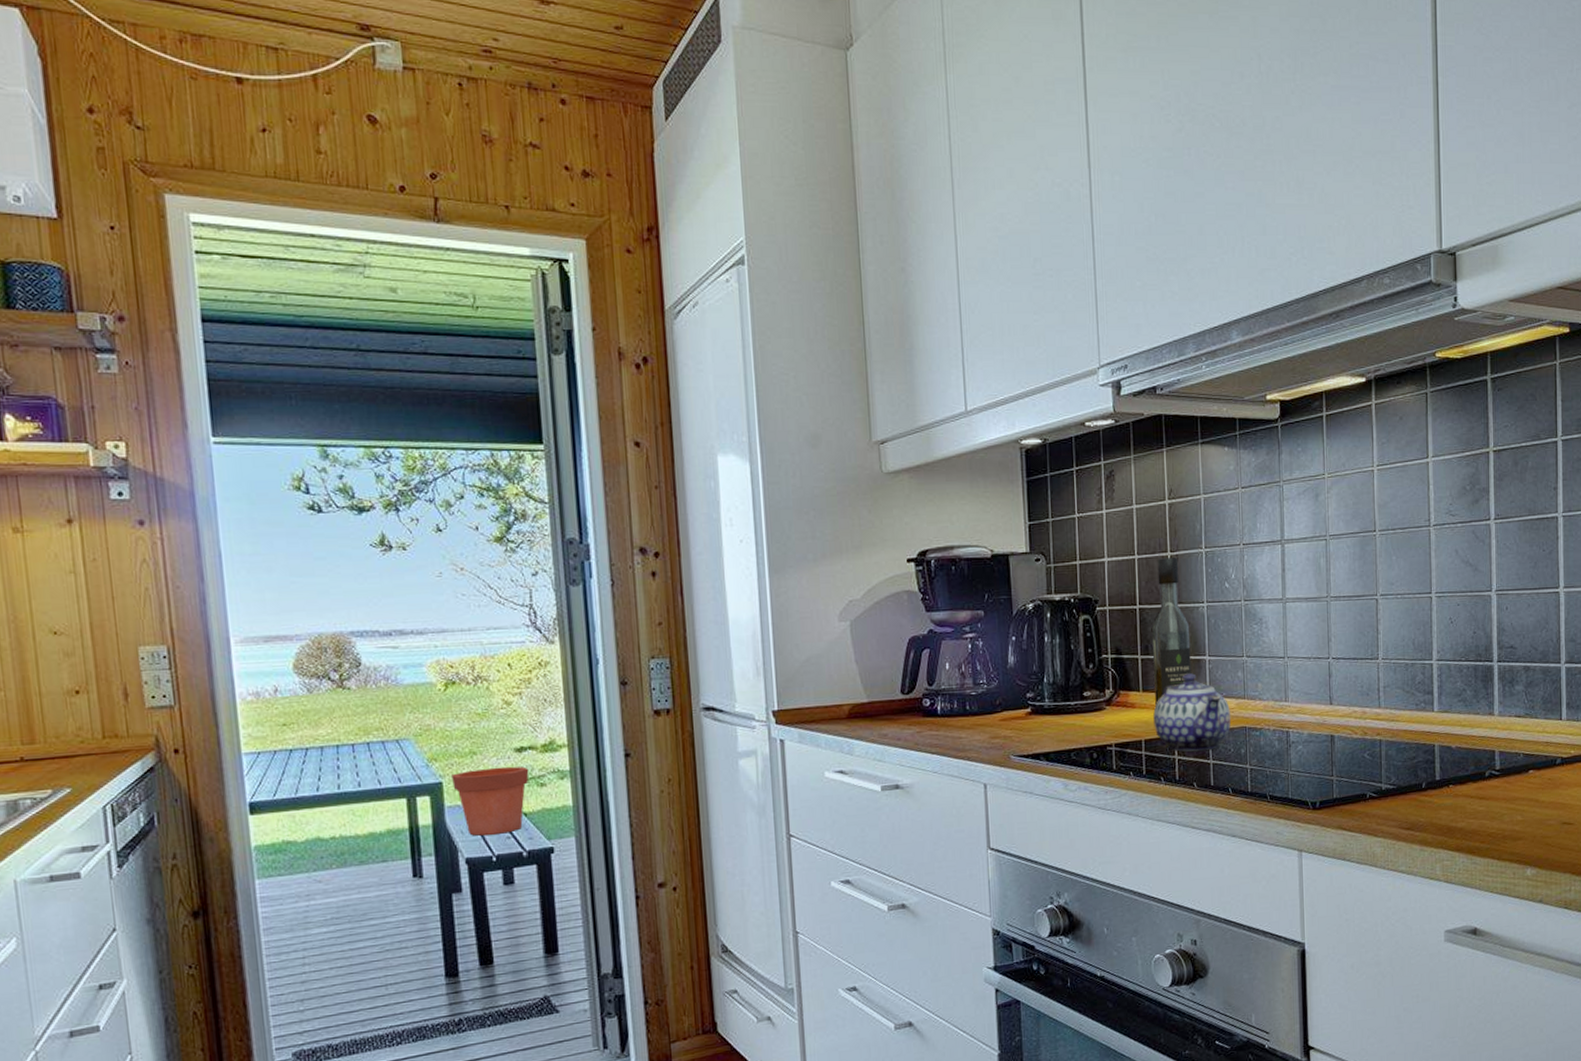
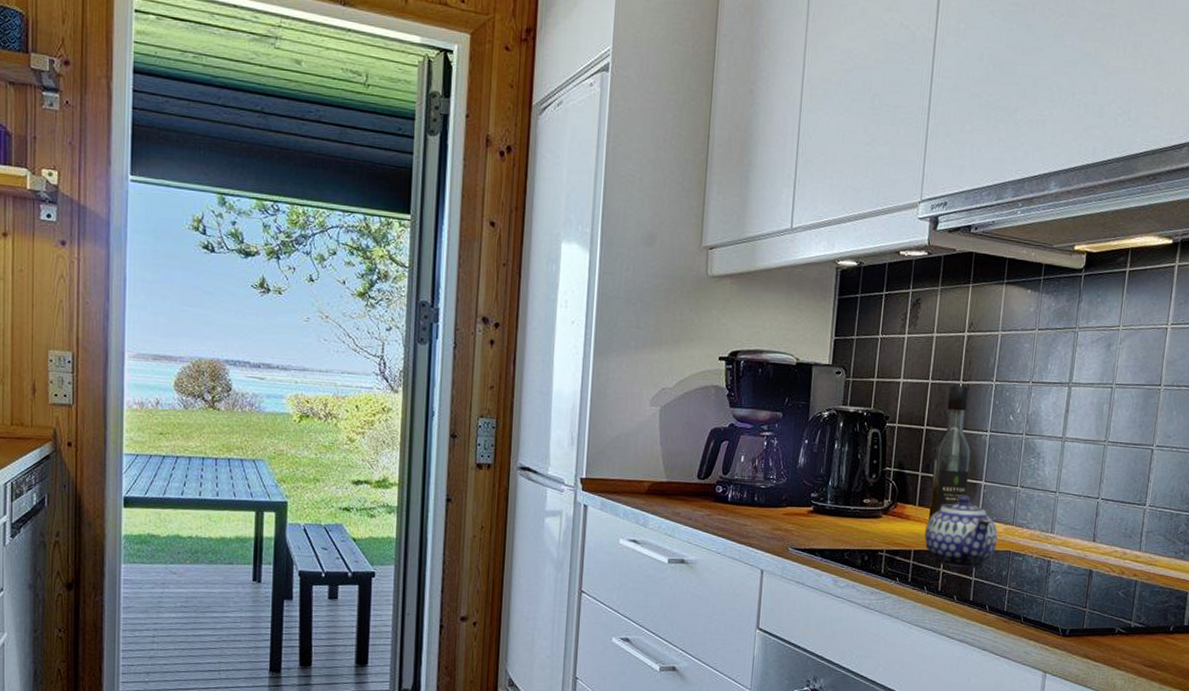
flowerpot: present [452,766,529,836] -> none [296,495,362,554]

